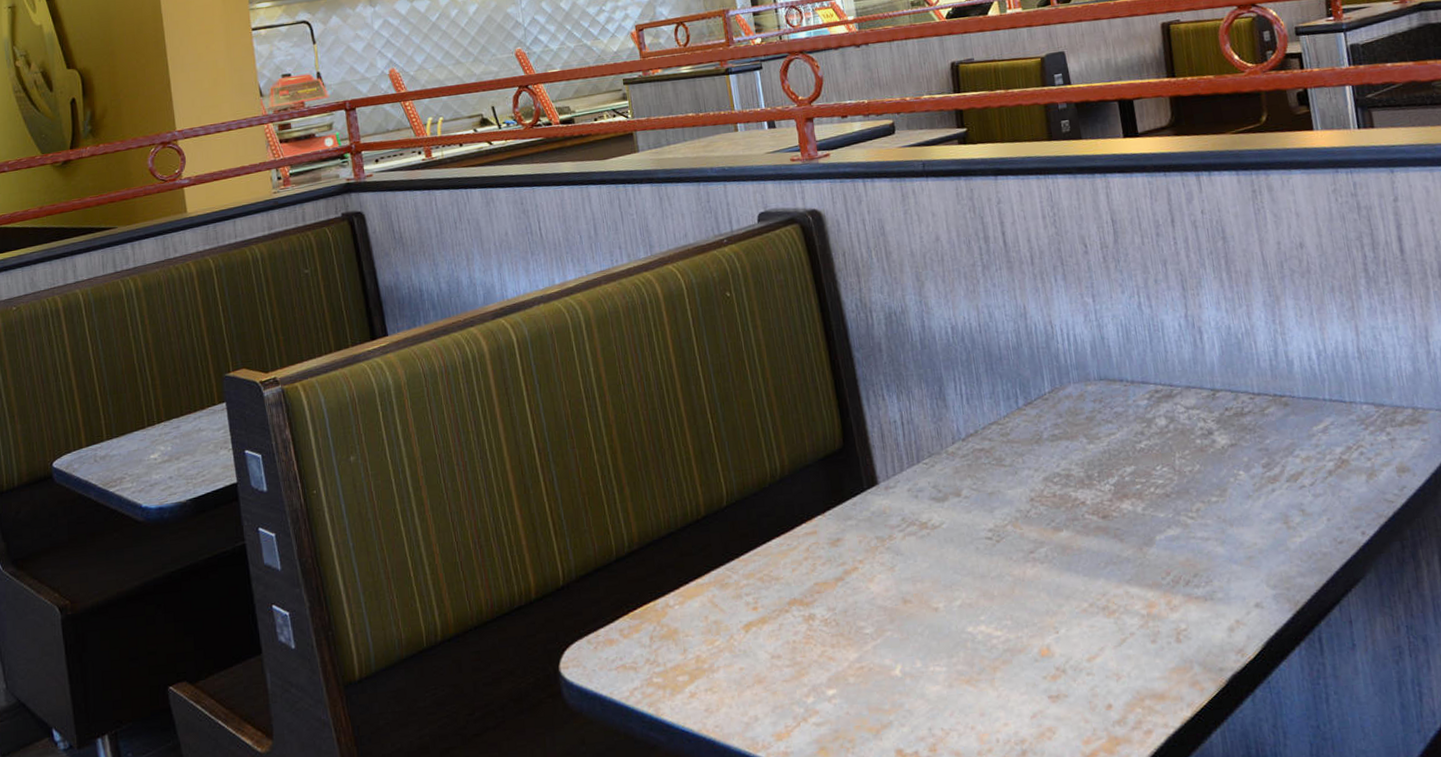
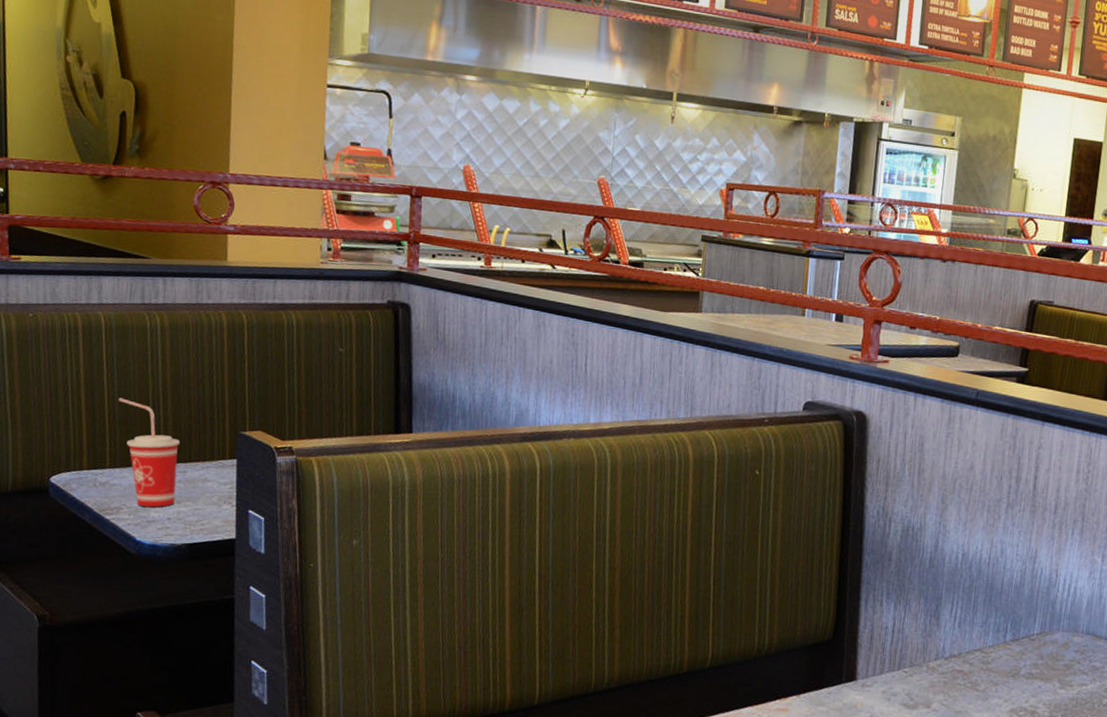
beverage cup: none [106,368,174,471] -> present [119,397,181,507]

